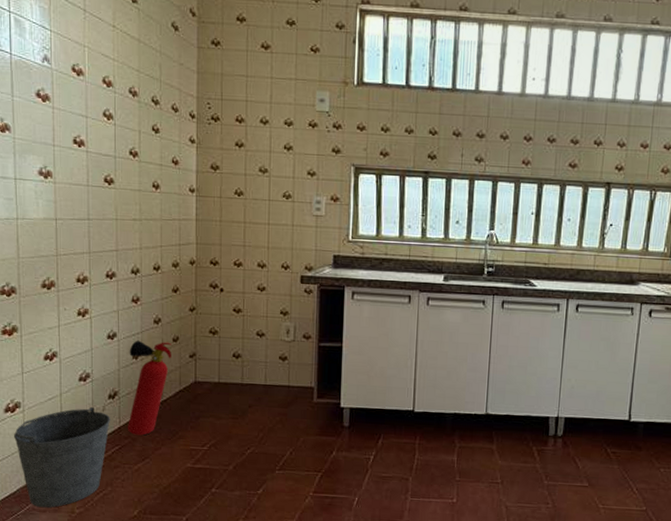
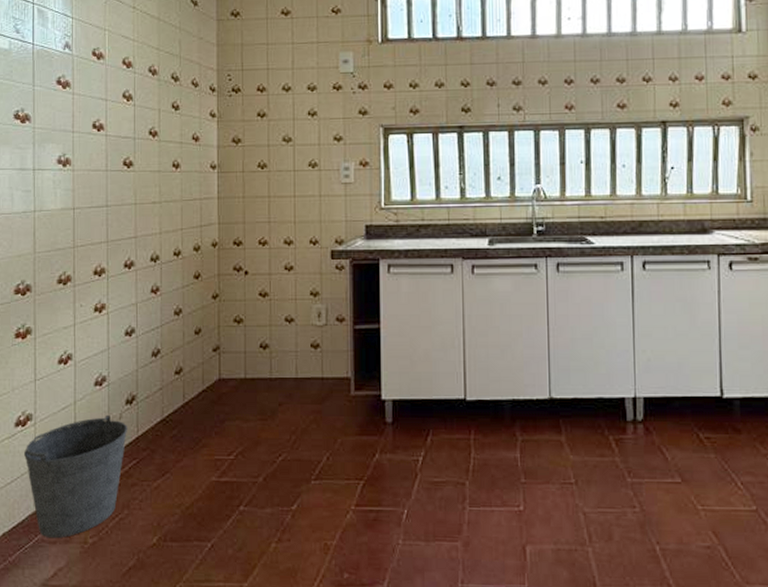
fire extinguisher: present [127,340,171,436] -> none [145,335,193,446]

